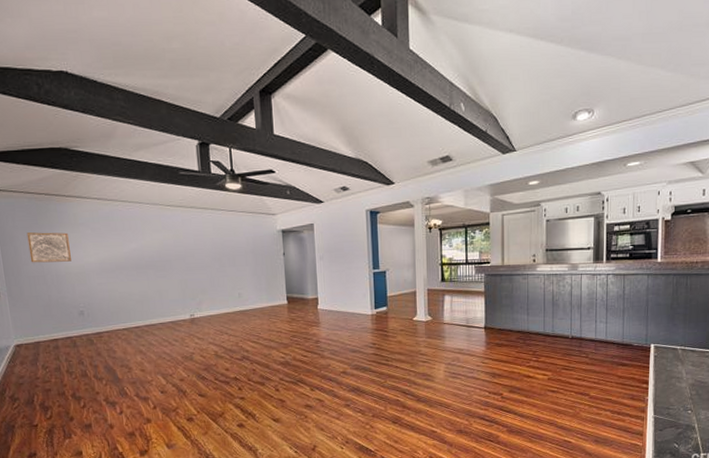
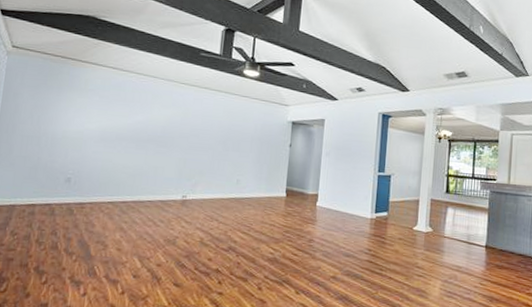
wall art: present [26,232,71,263] -> none [29,92,75,126]

